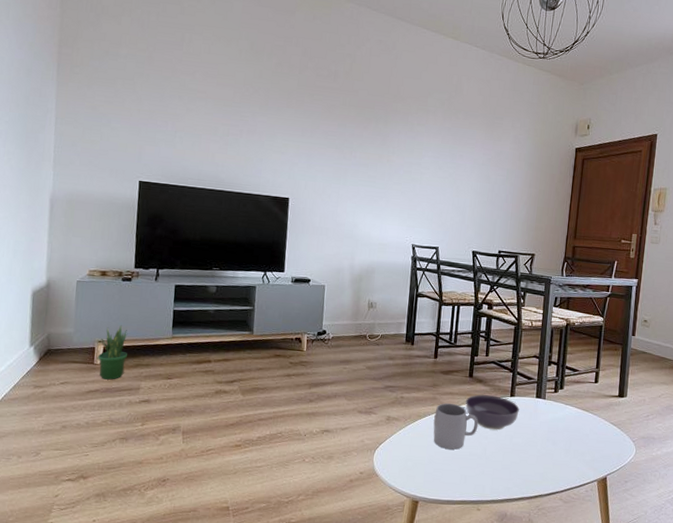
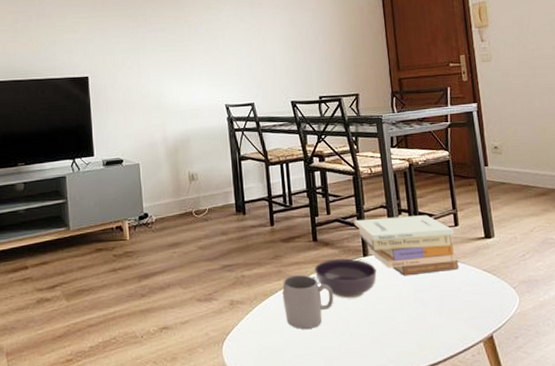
books: none [508,364,594,419] -> present [354,215,459,276]

